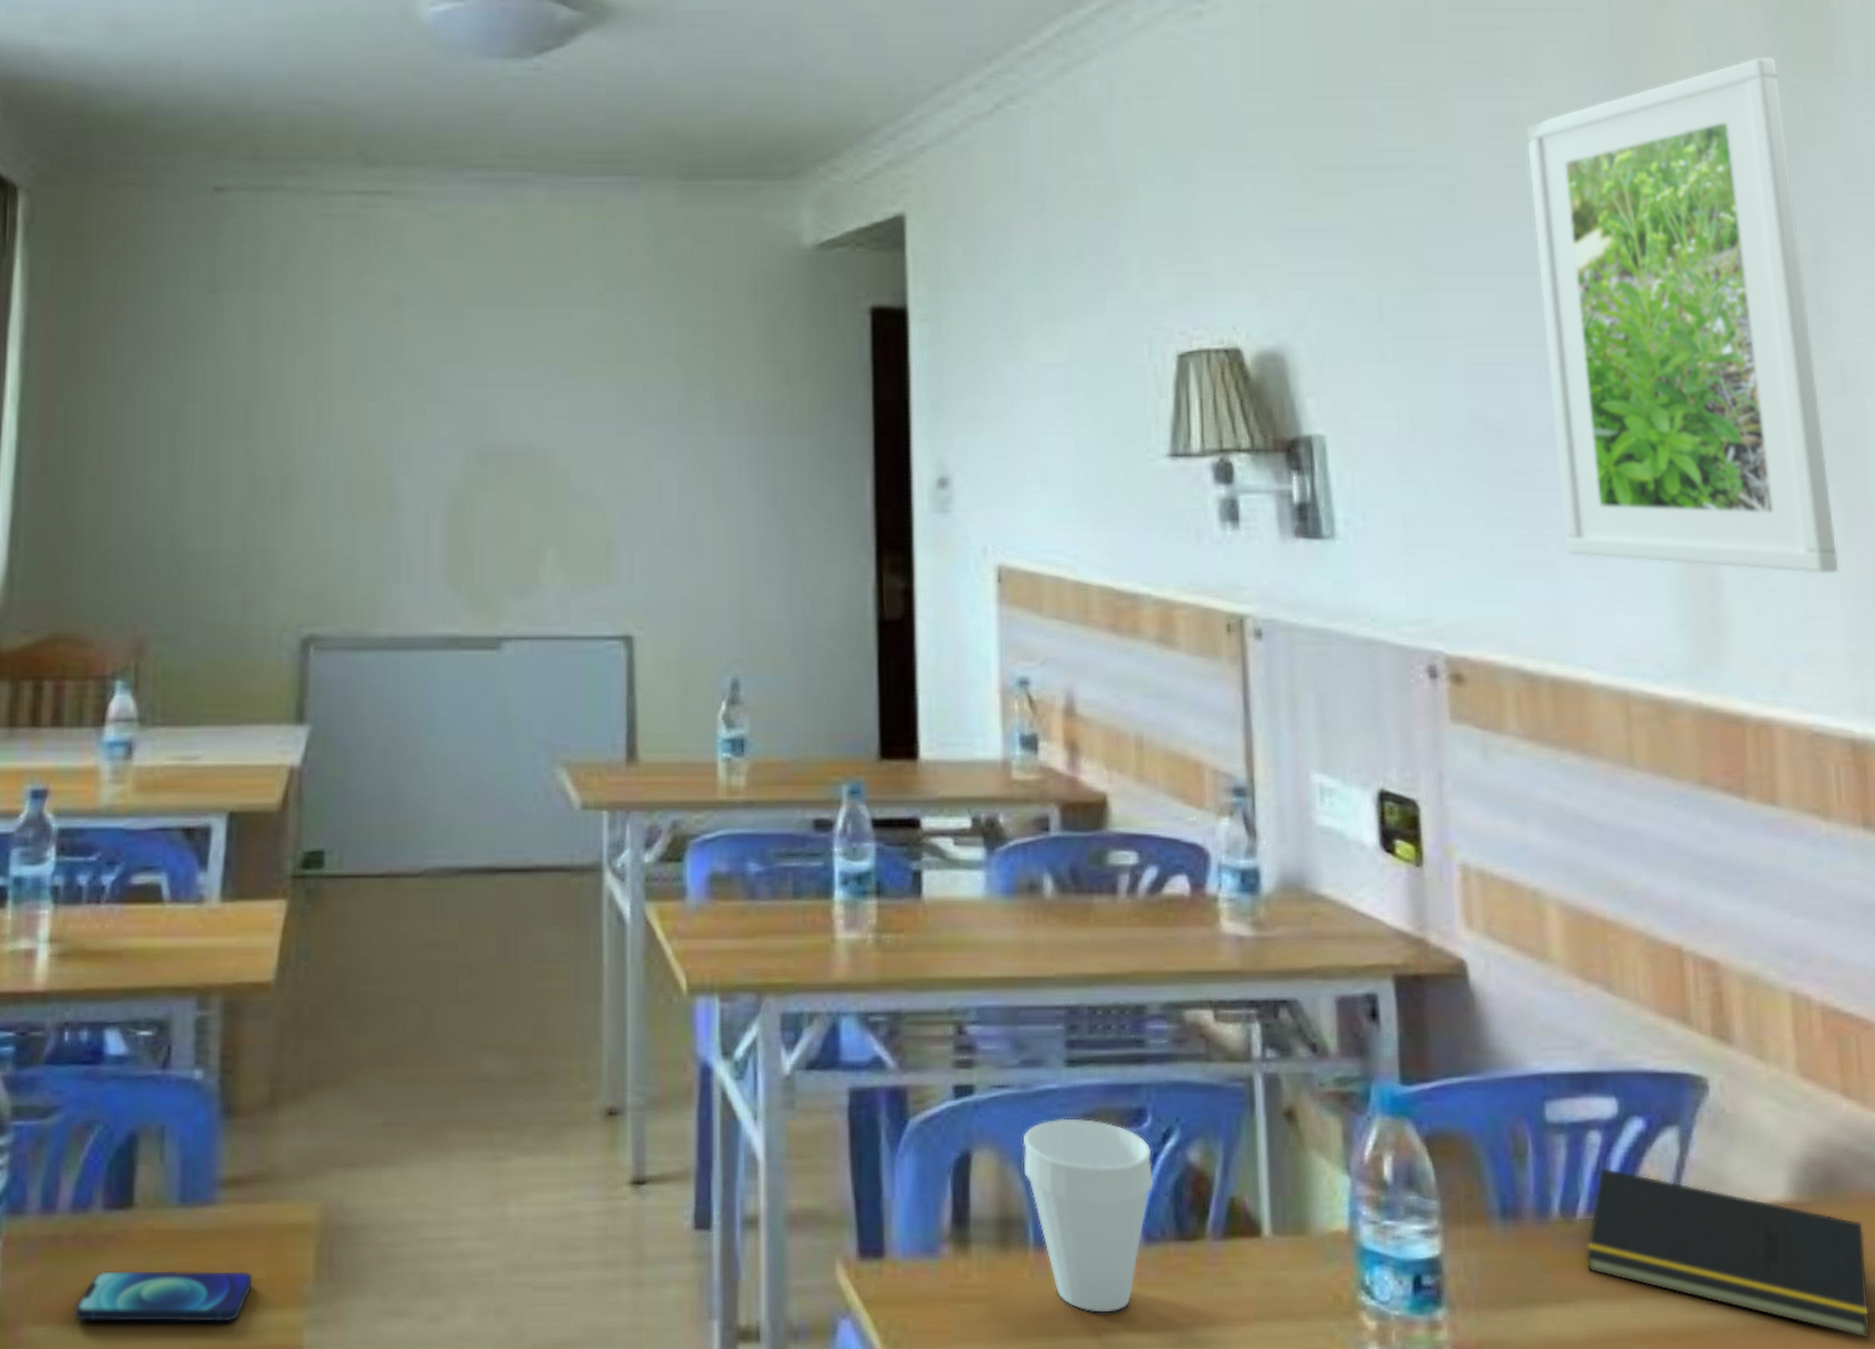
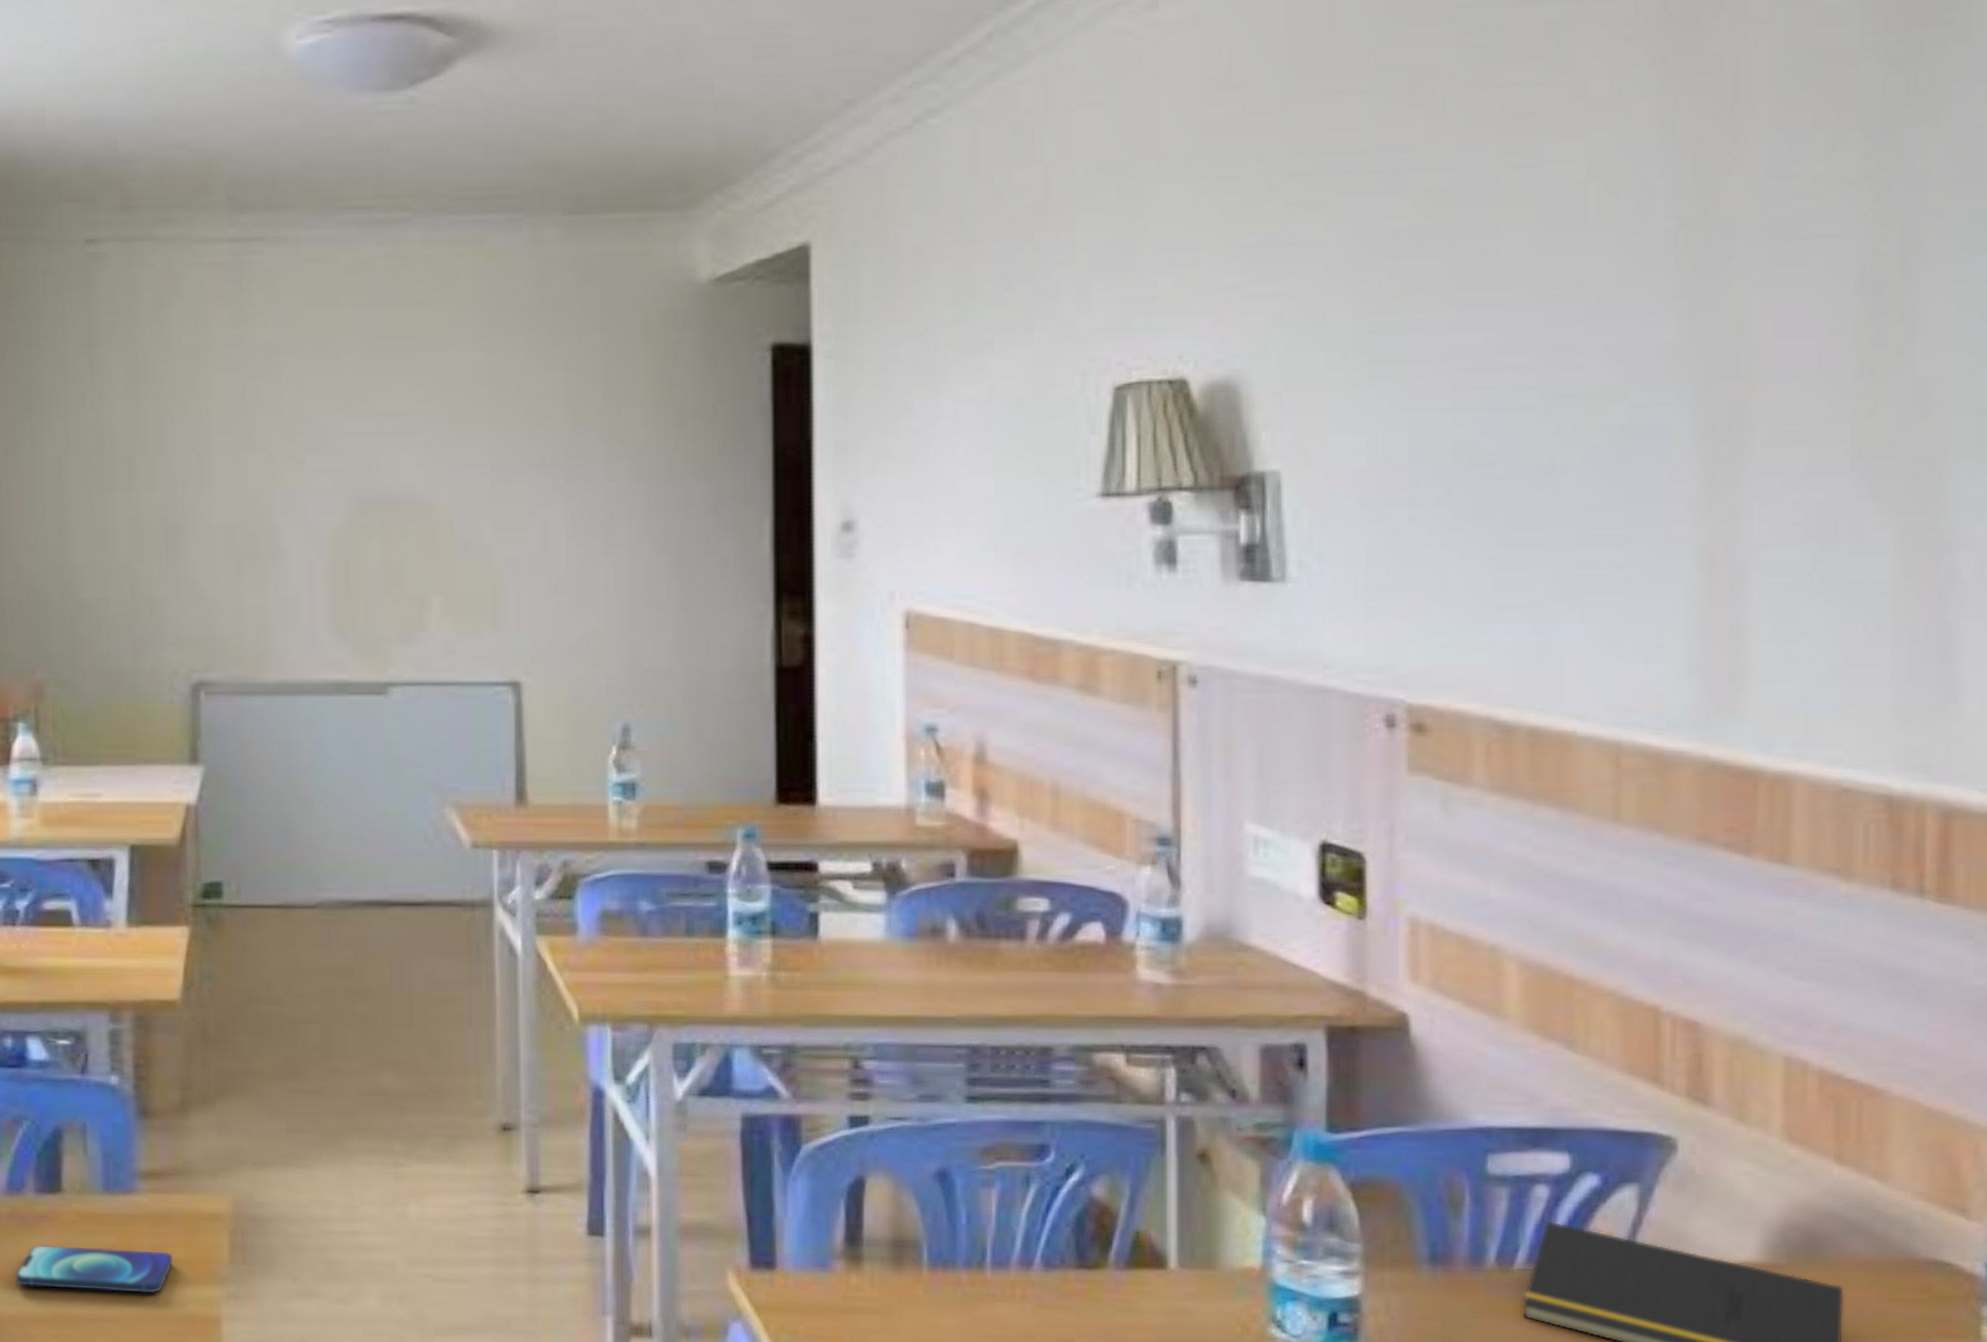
cup: present [1022,1118,1154,1313] -> none [919,1150,1055,1330]
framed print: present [1525,57,1838,574] -> none [1546,21,1894,617]

